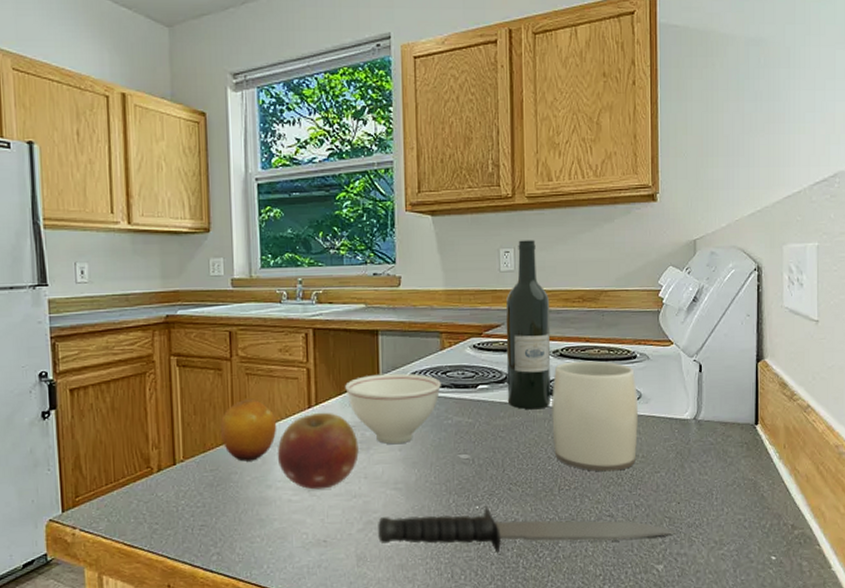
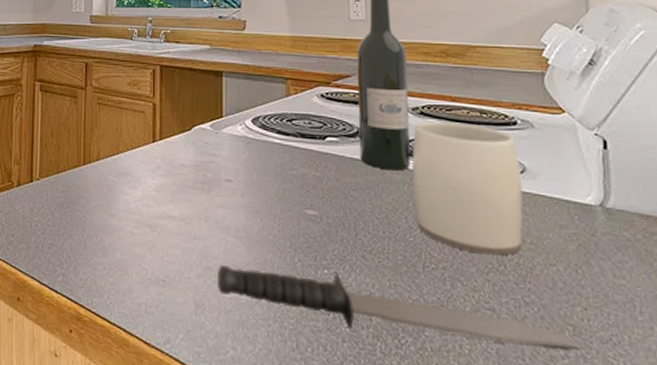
fruit: present [220,398,277,462] -> none [72,127,123,188]
fruit: present [277,412,359,490] -> none [122,147,200,226]
bowl: present [345,373,441,445] -> none [189,115,286,190]

